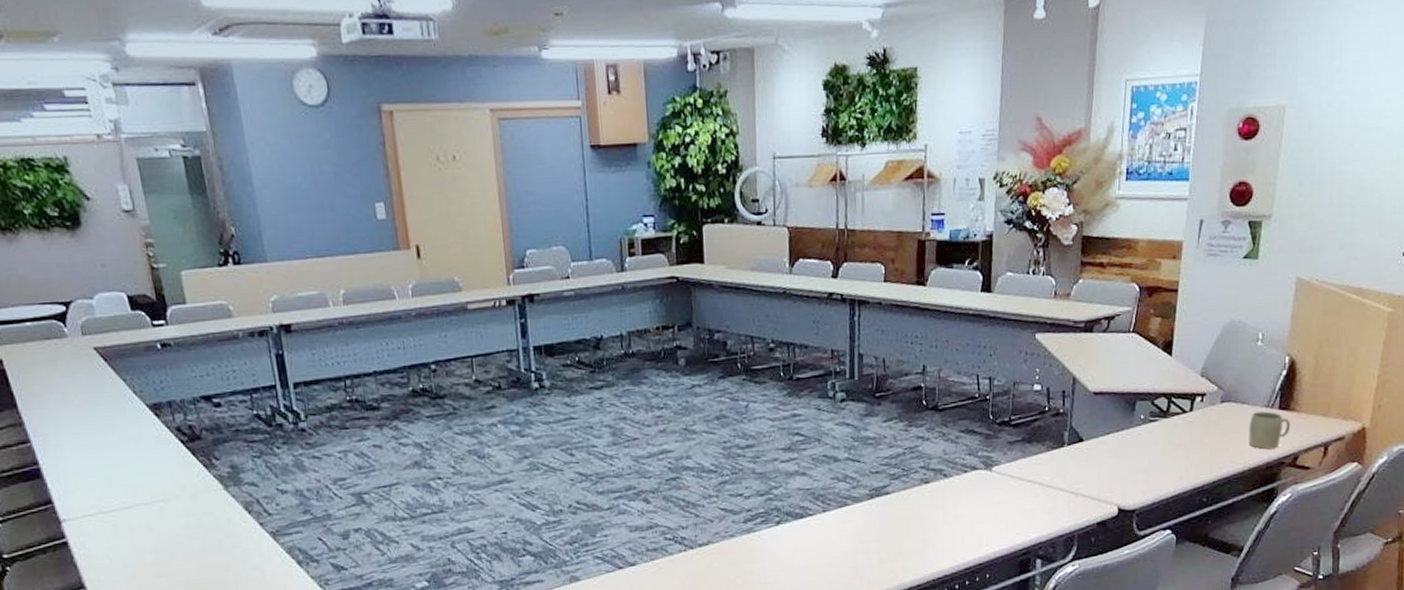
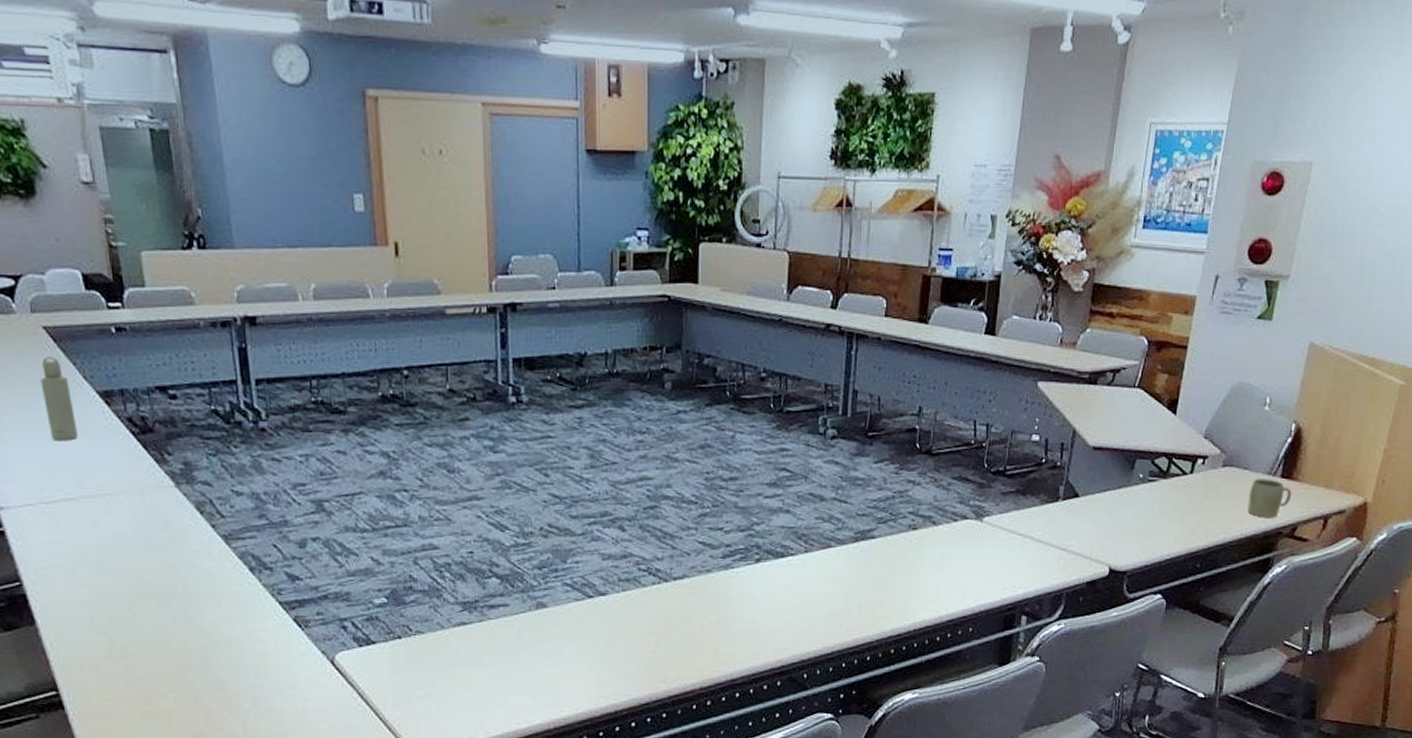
bottle: none [93,375,132,454] -> present [40,357,79,441]

